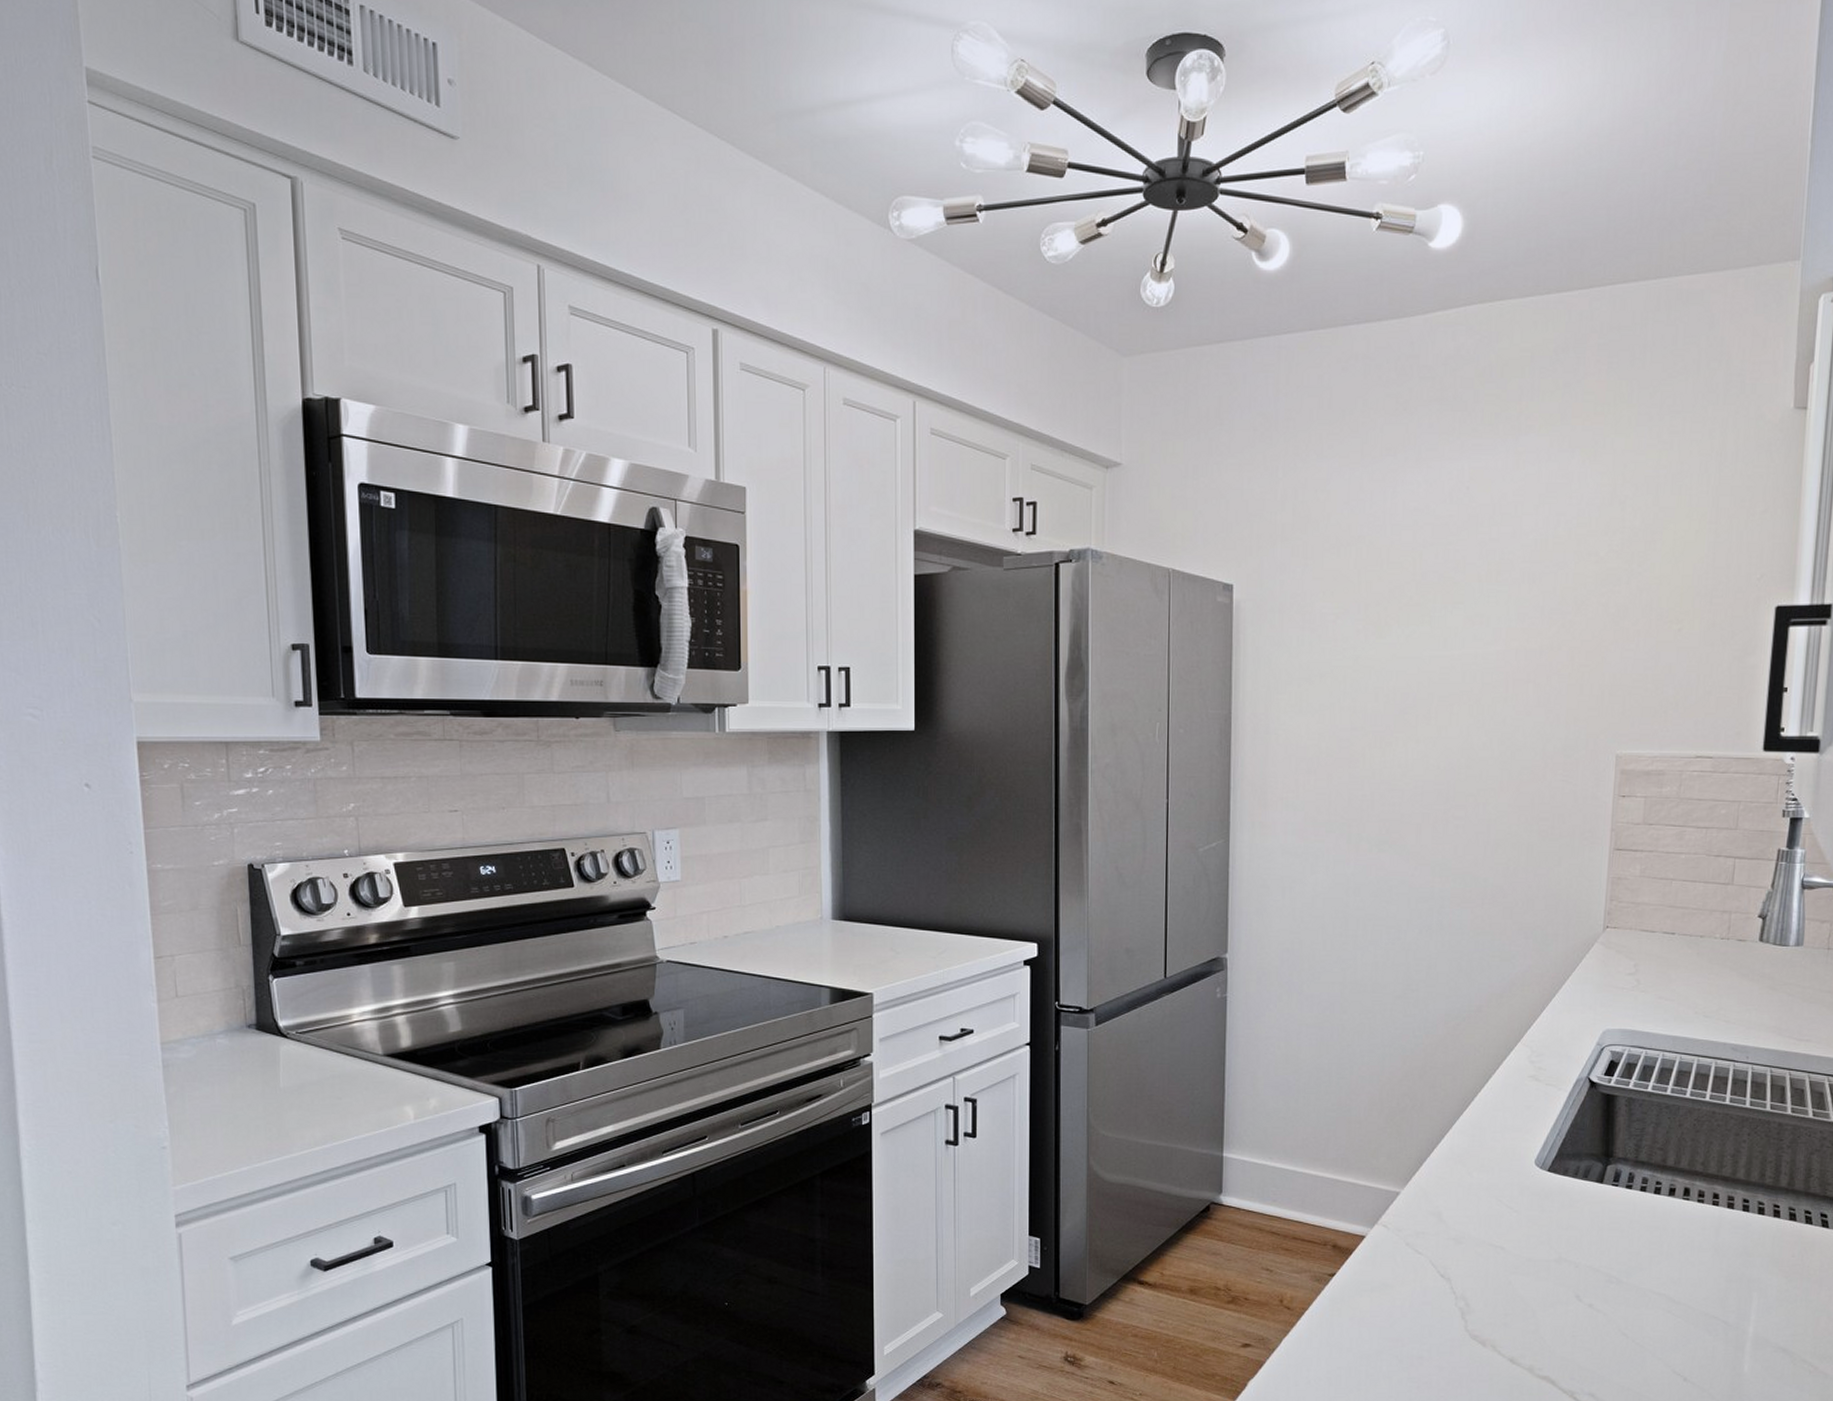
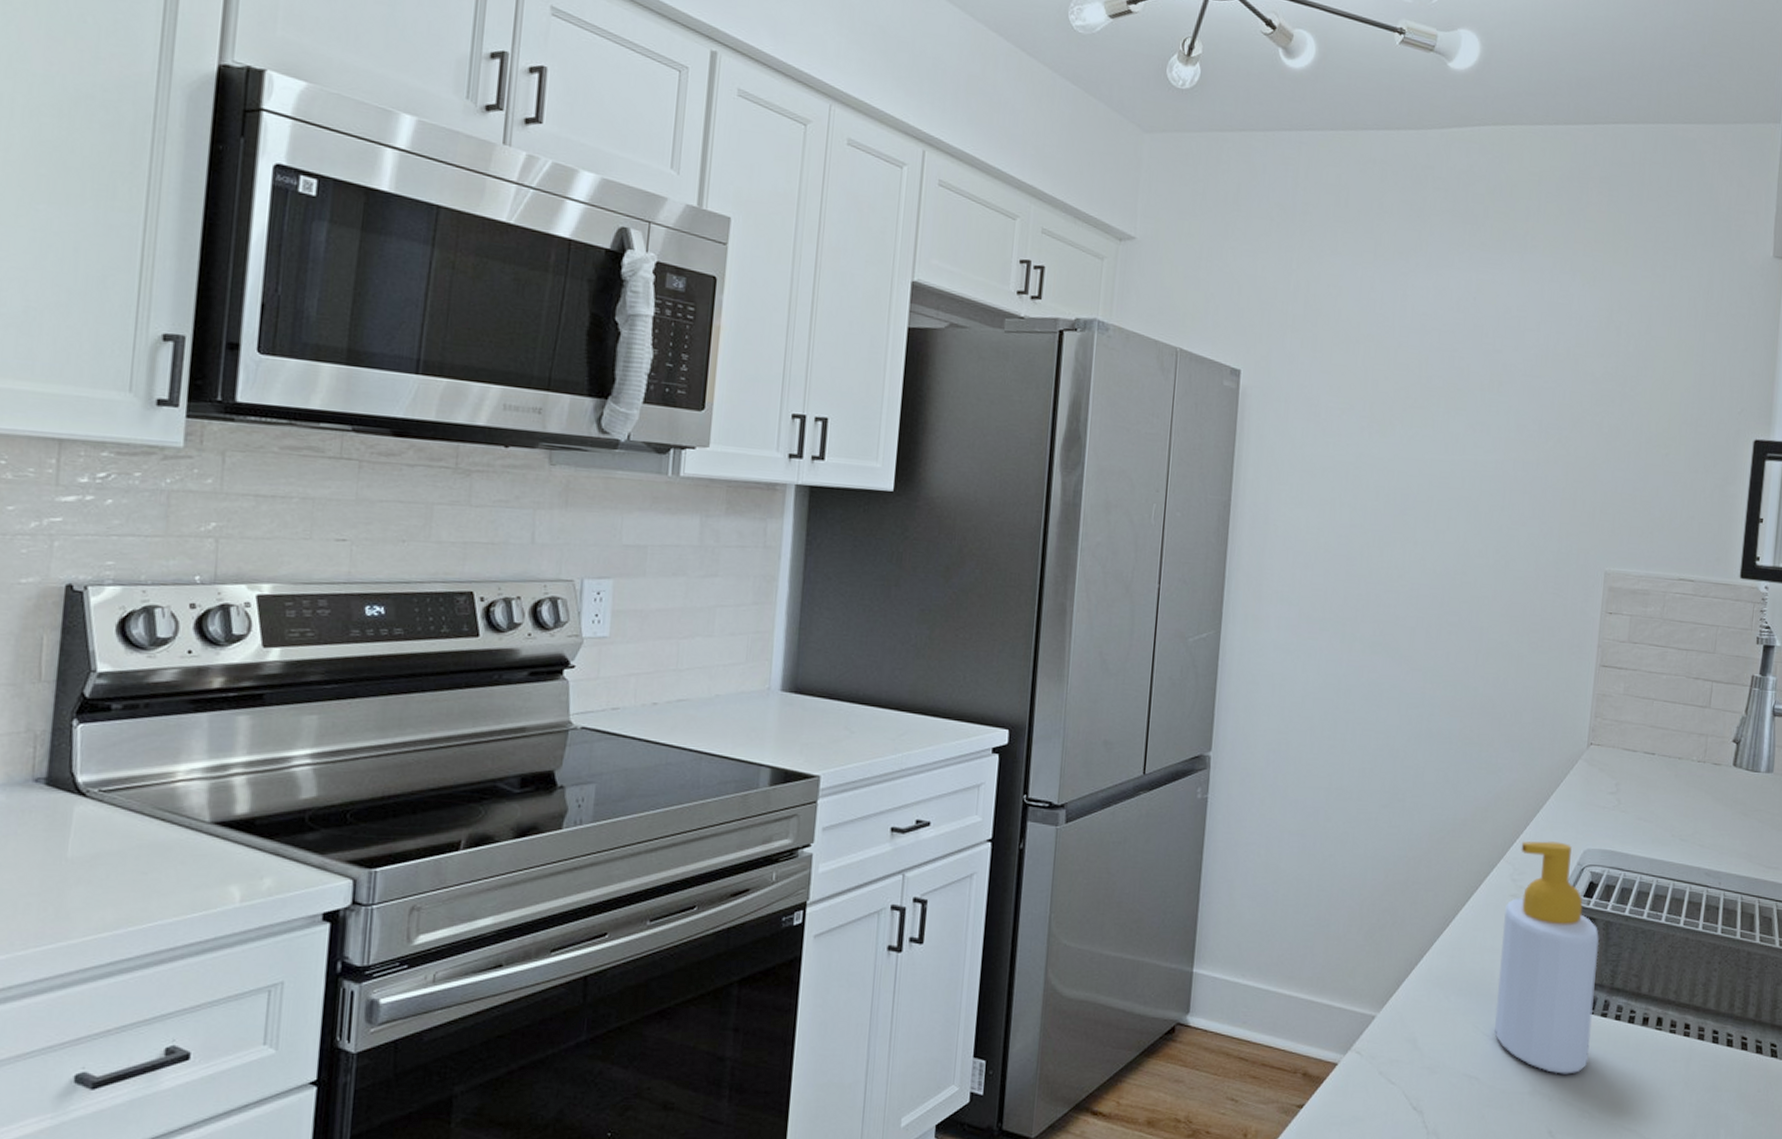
soap bottle: none [1518,1023,1622,1243] -> present [1494,841,1600,1074]

